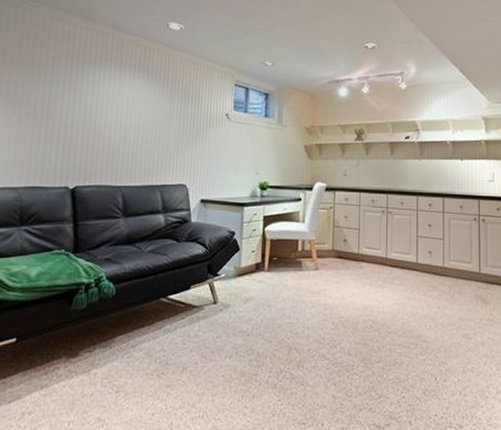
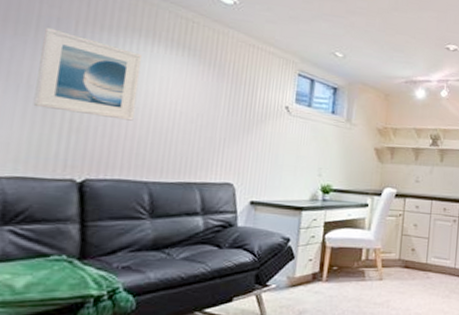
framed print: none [38,66,114,136] -> present [33,28,143,121]

